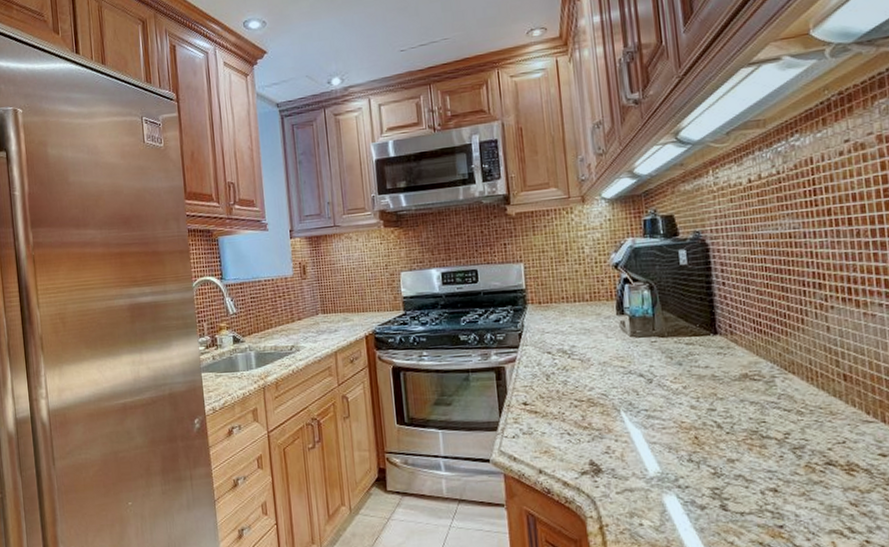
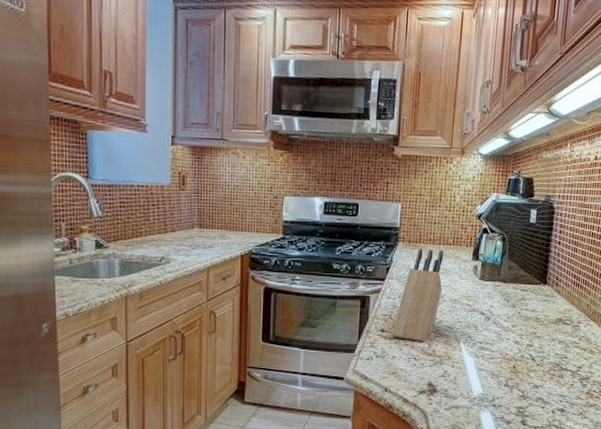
knife block: none [536,308,587,414] -> present [391,248,444,342]

